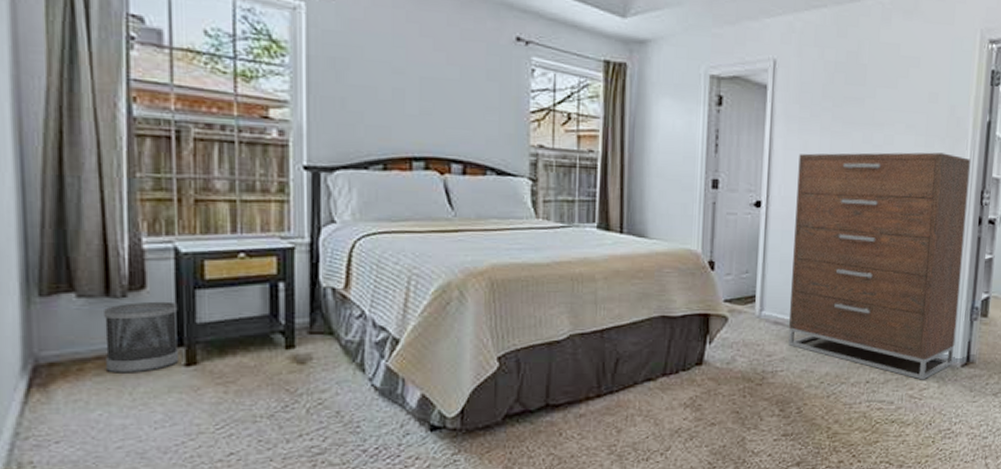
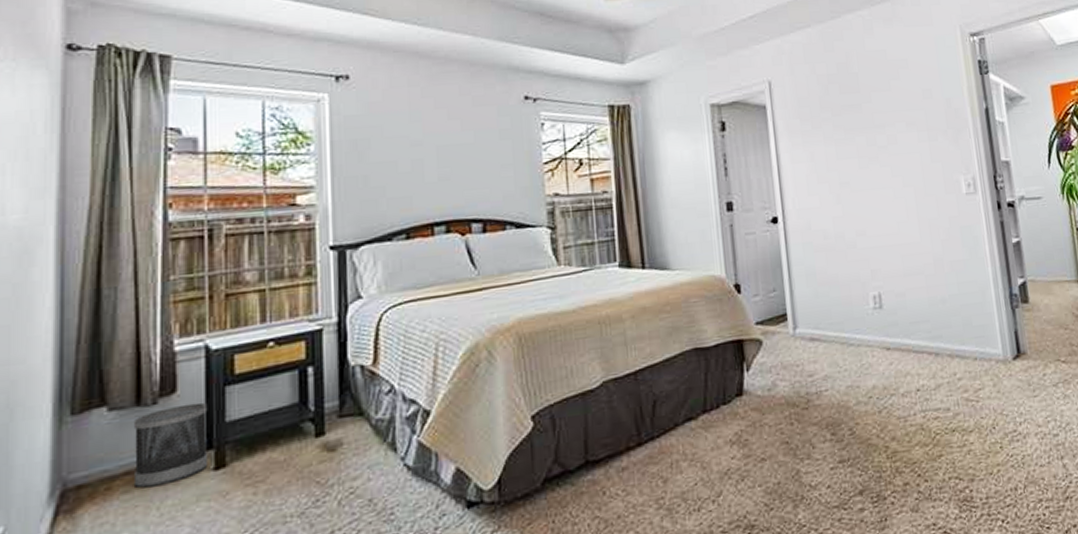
dresser: present [788,152,971,380] -> none [807,144,1004,381]

